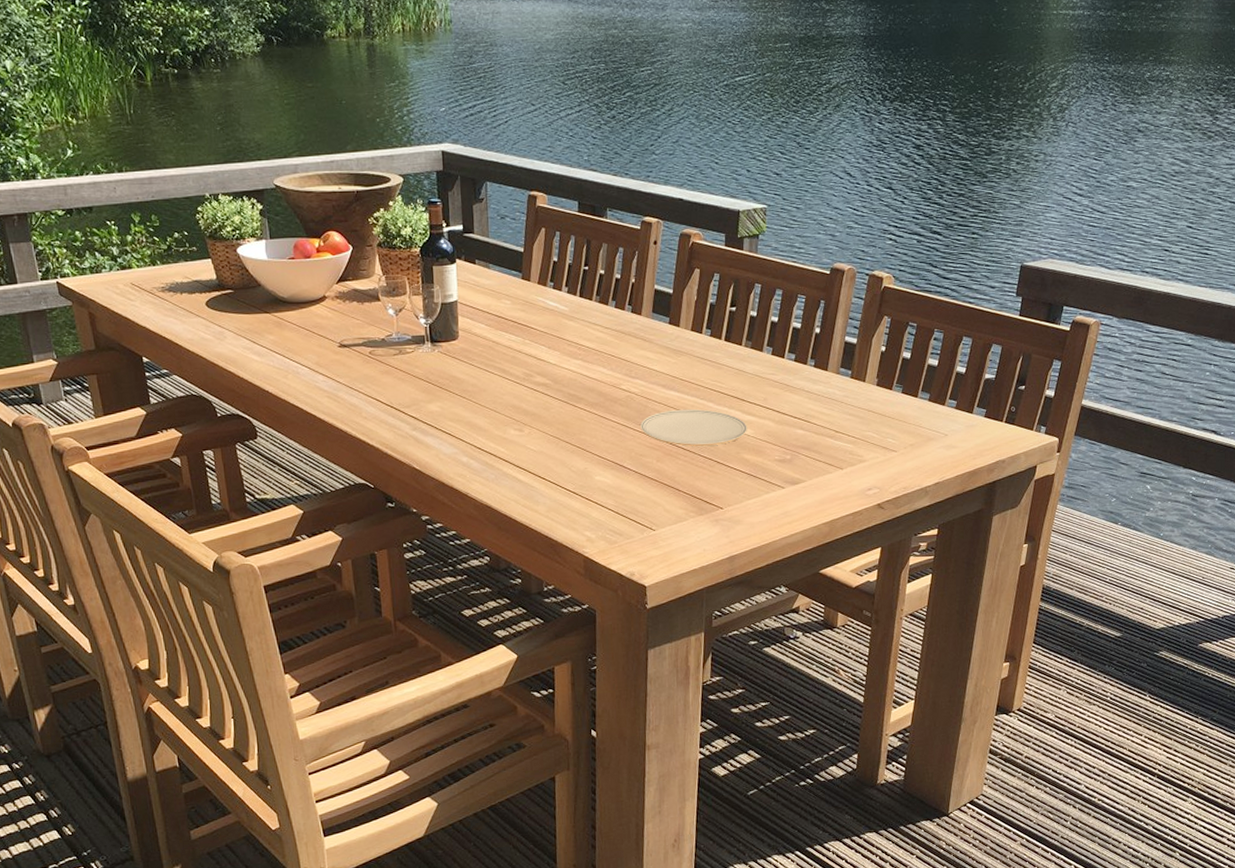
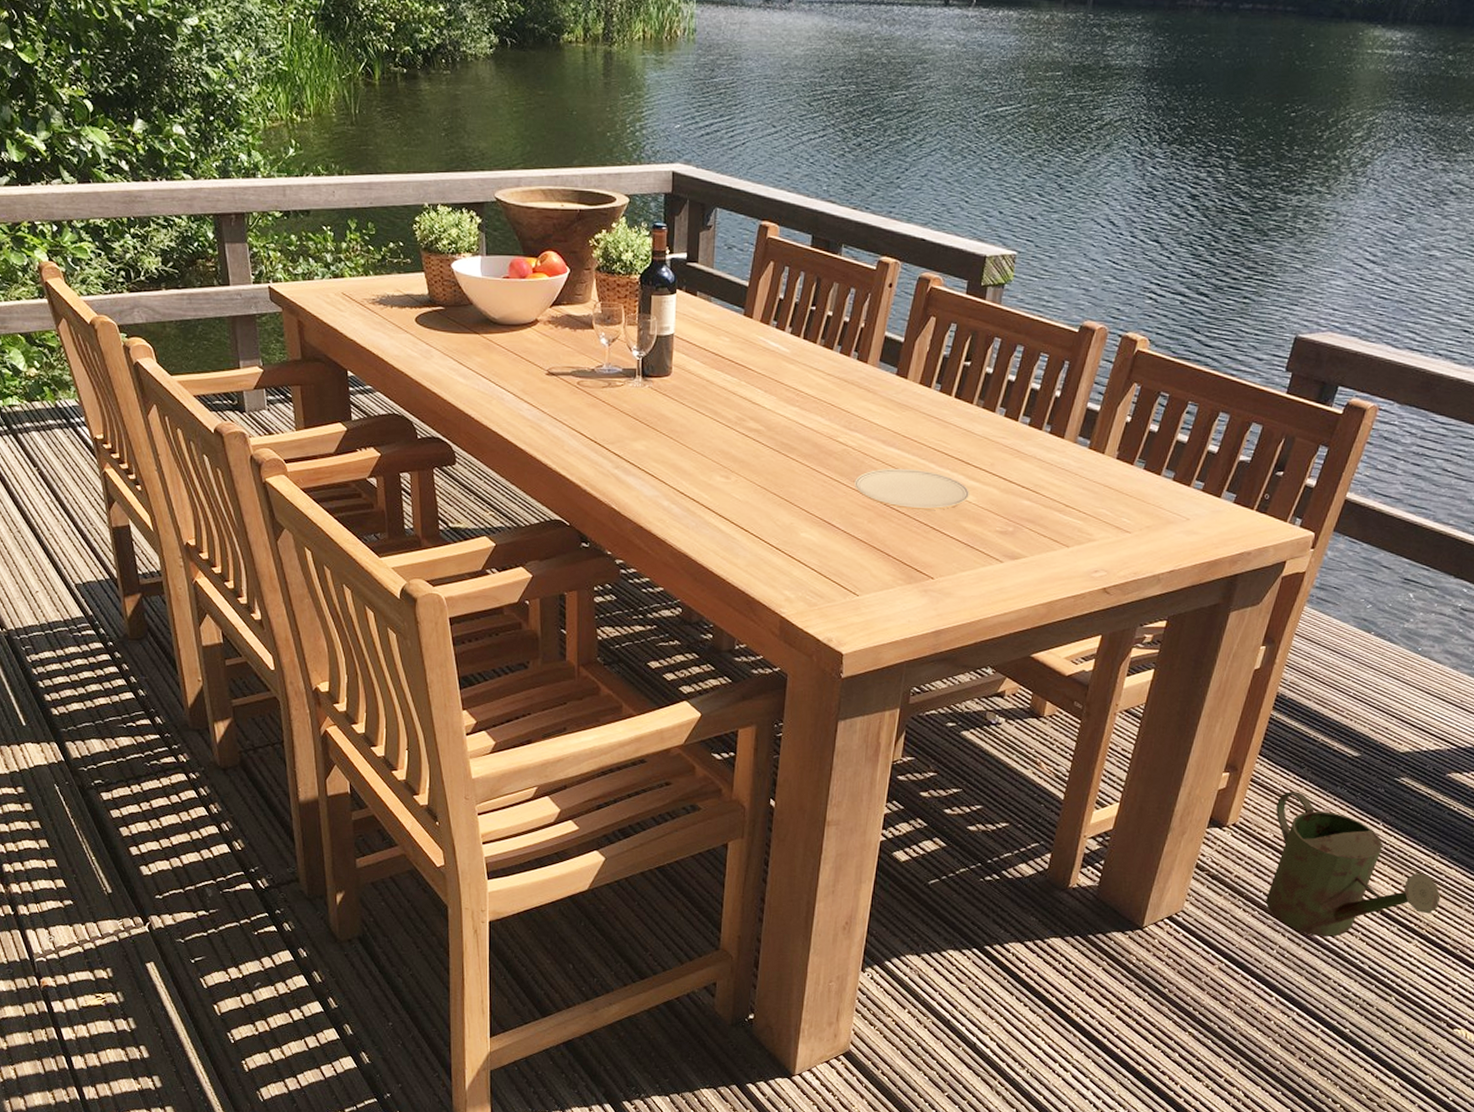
watering can: none [1054,674,1207,804] -> present [1266,791,1441,937]

